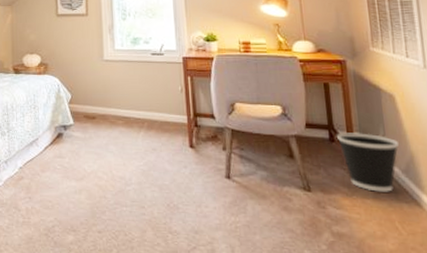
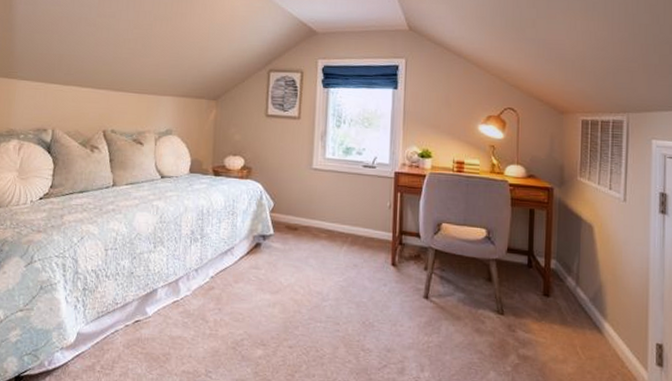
wastebasket: present [337,133,399,192] -> none [535,259,590,319]

